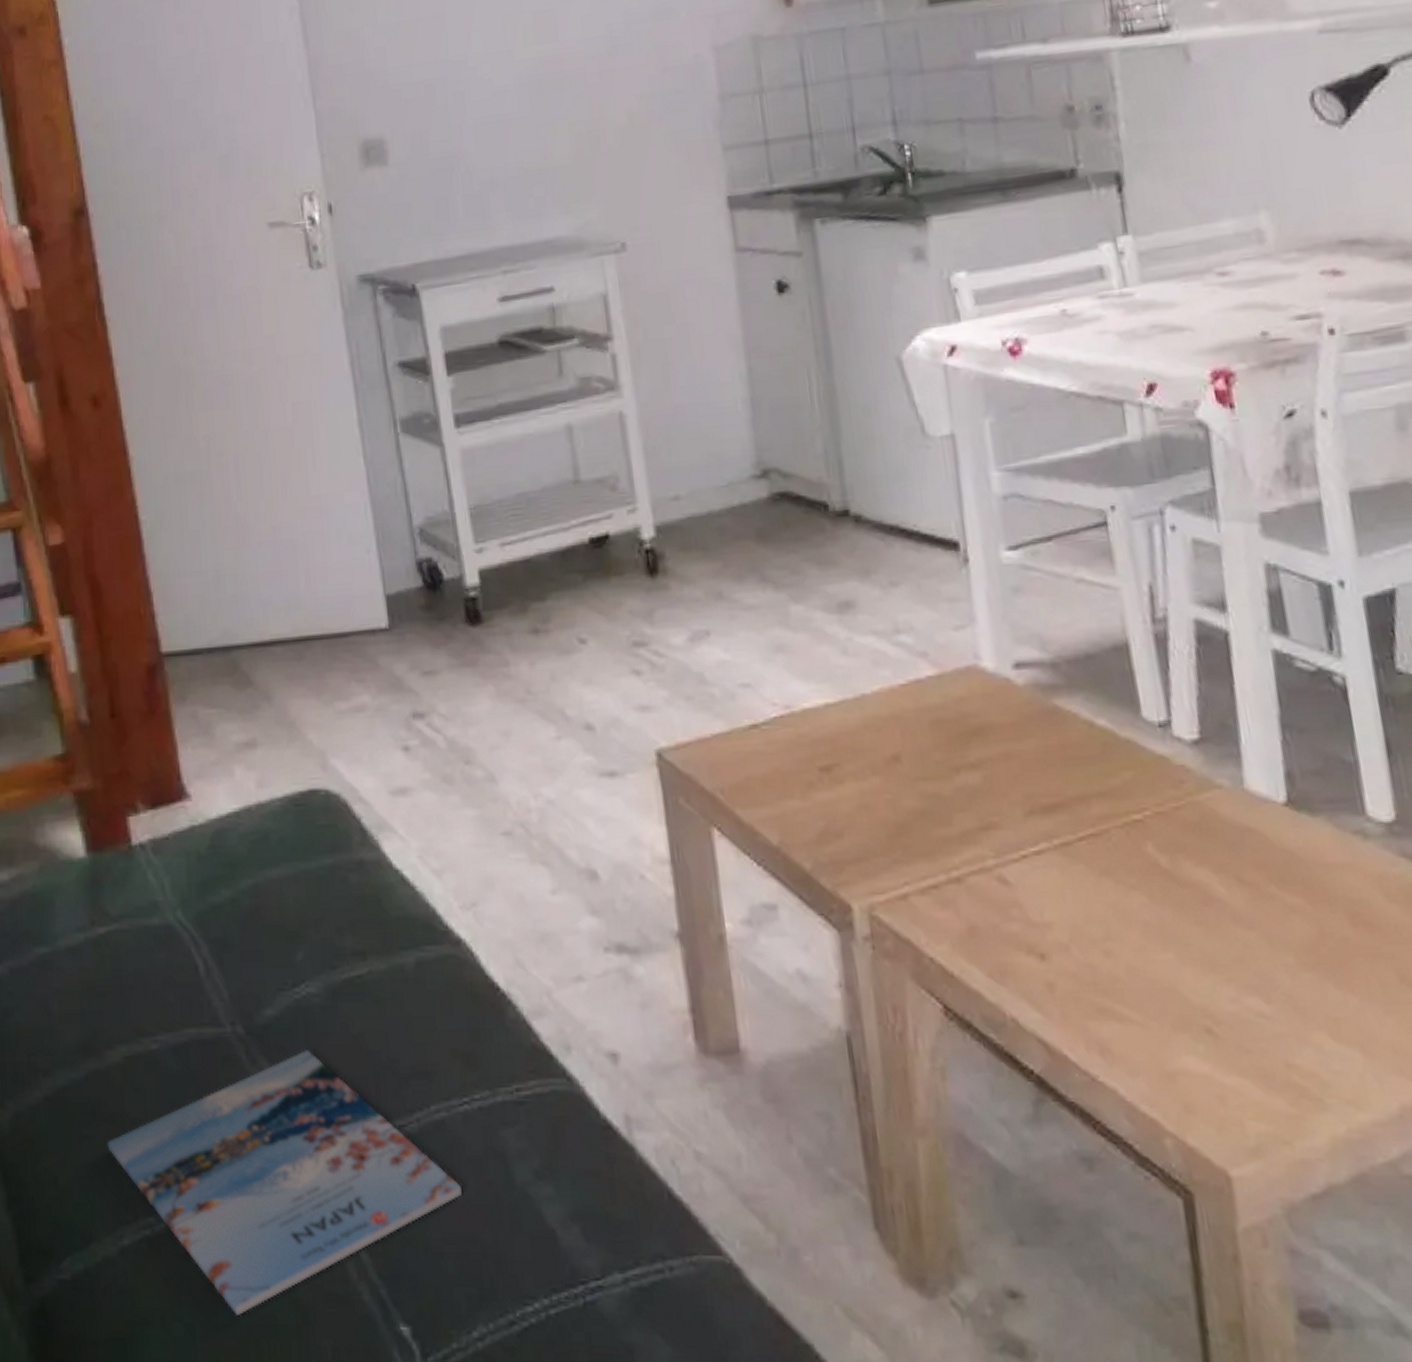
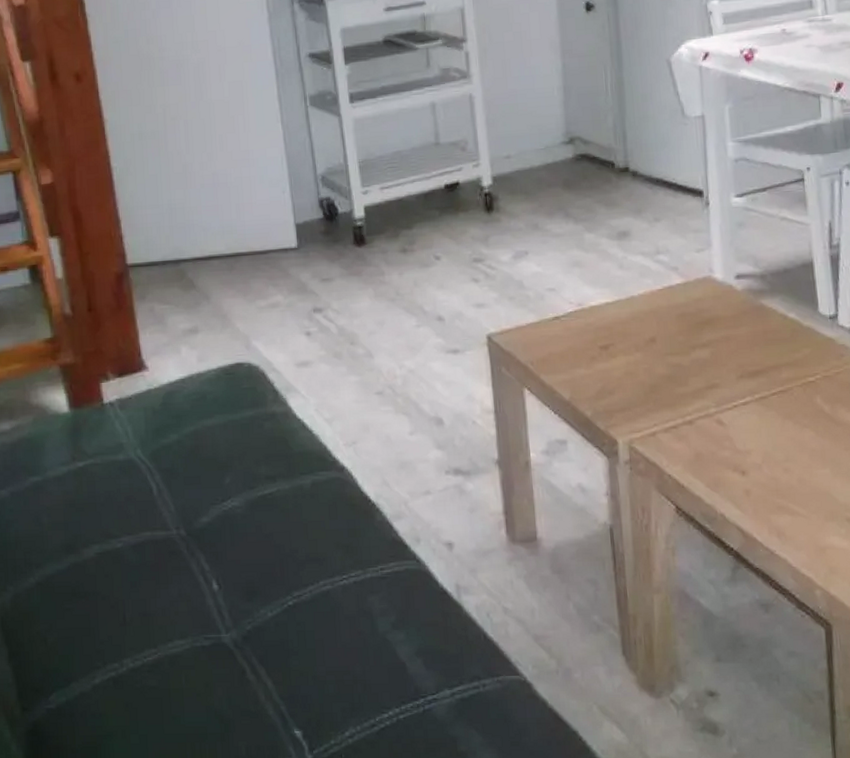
magazine: present [107,1050,462,1315] -> none [83,545,340,728]

